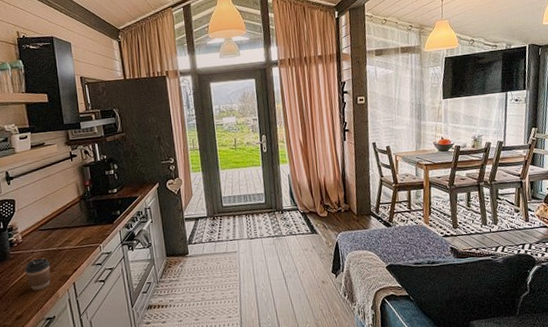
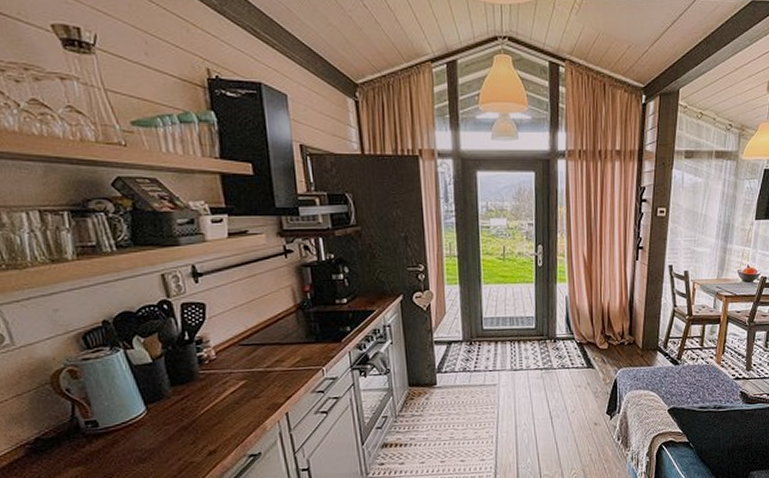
coffee cup: present [24,258,51,291] -> none [219,380,256,421]

